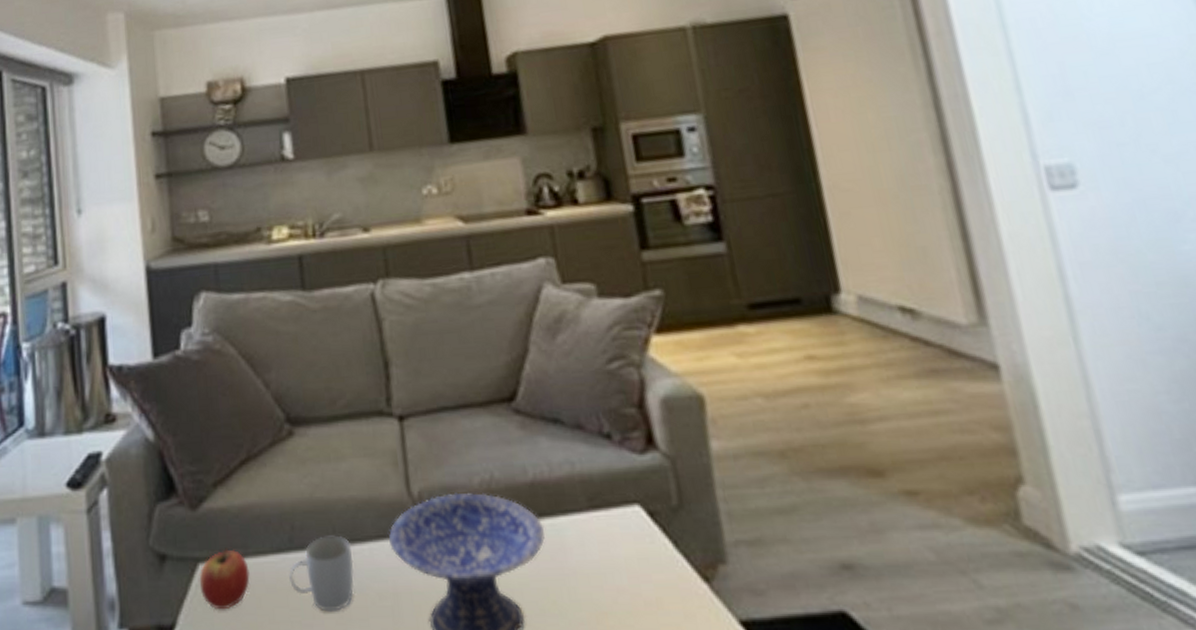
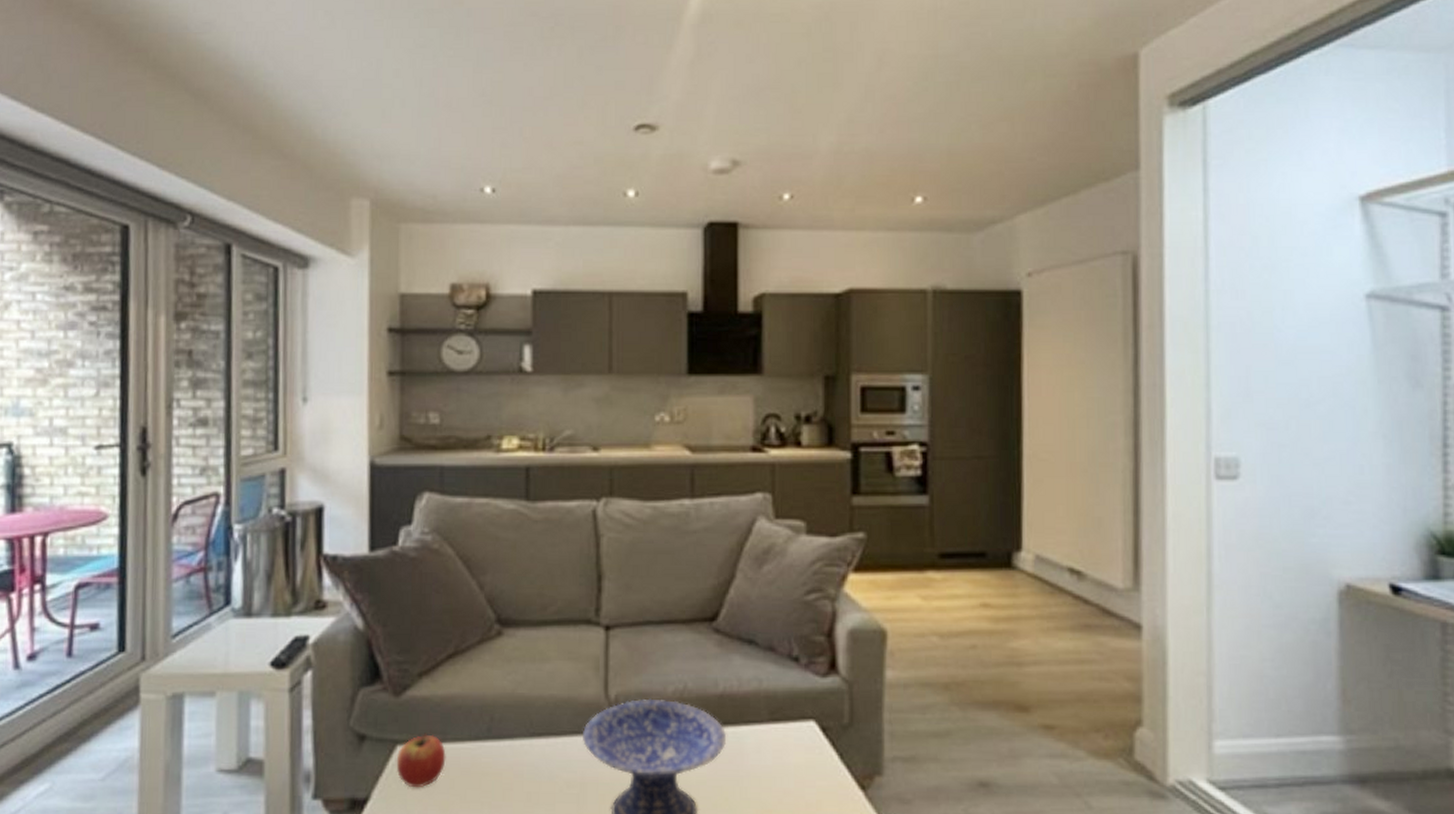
mug: present [289,535,354,612] -> none [484,728,547,796]

